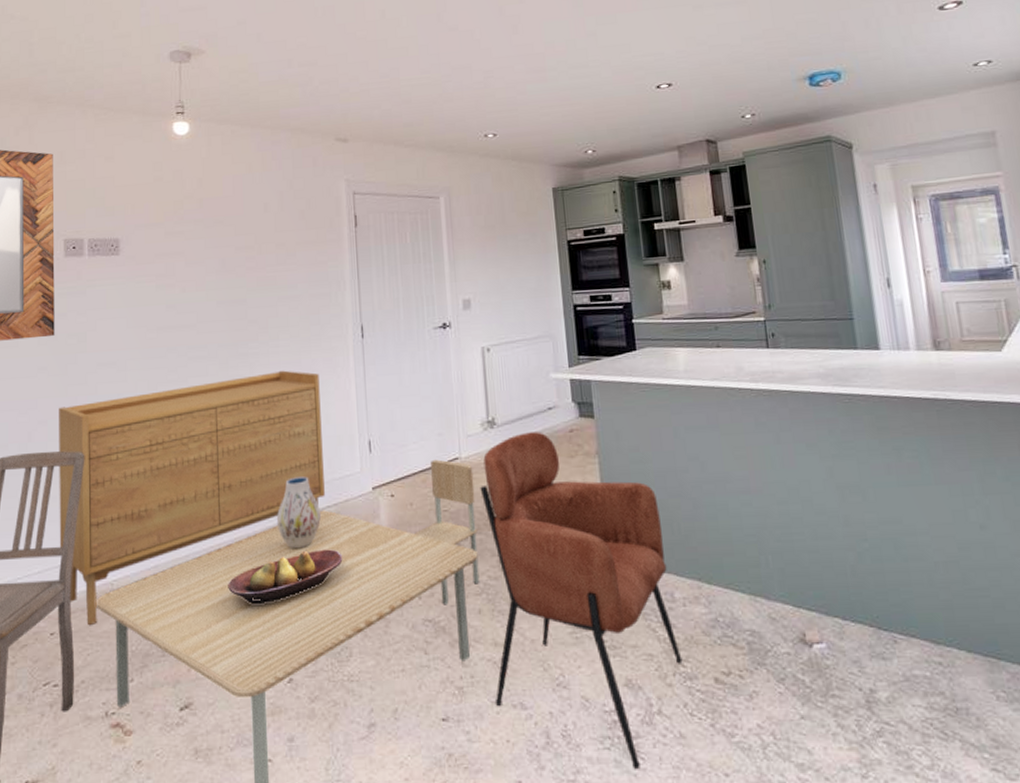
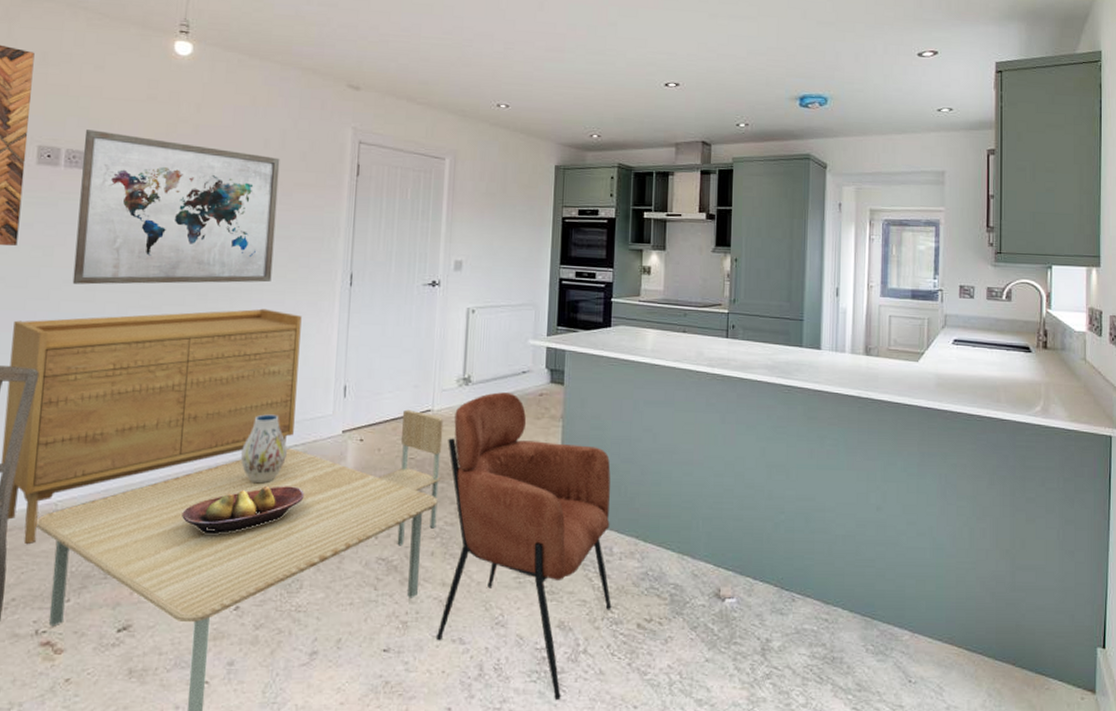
wall art: none [103,217,286,366] -> present [72,130,280,285]

